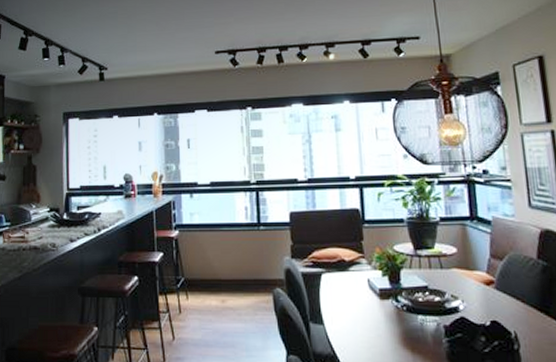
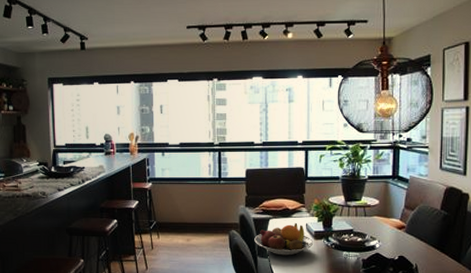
fruit bowl: none [304,277,378,321] -> present [254,222,313,256]

